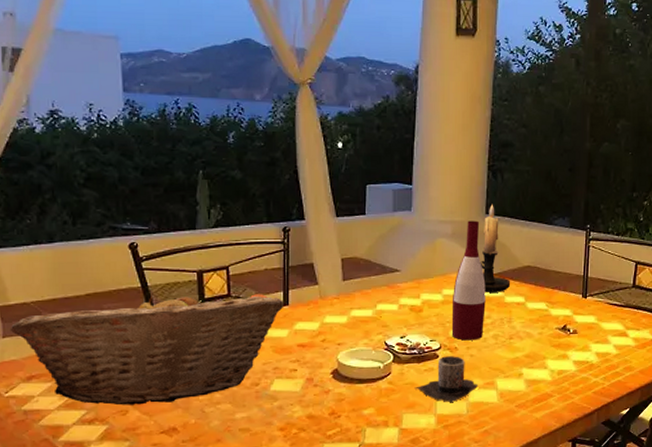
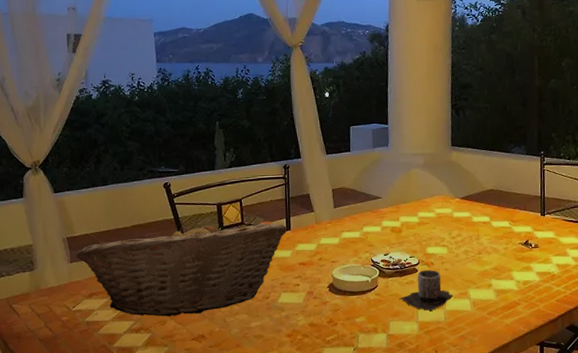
wine bottle: present [451,220,486,341] -> none [426,152,456,256]
candle holder: present [480,204,511,293] -> none [449,137,477,214]

